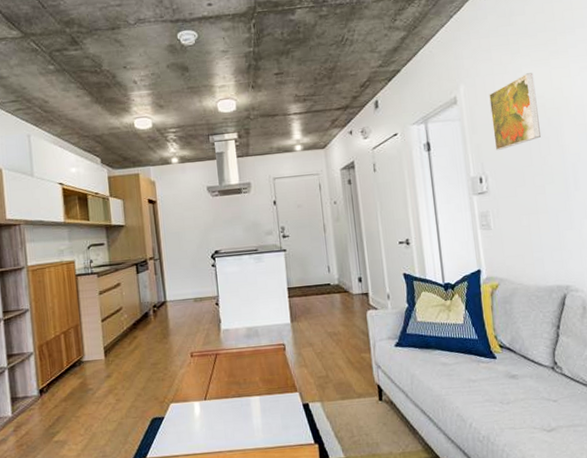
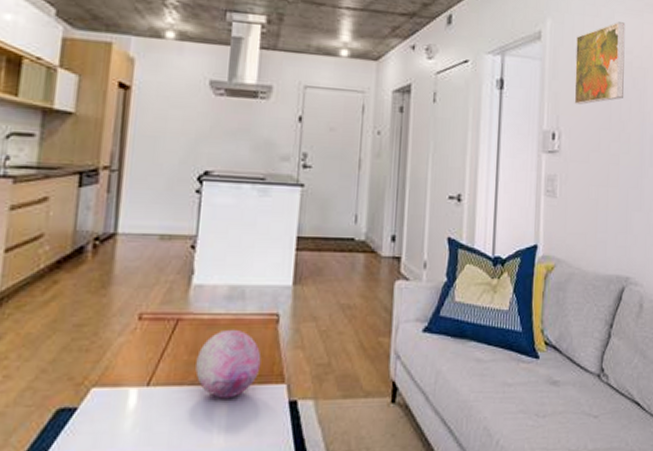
decorative orb: none [233,357,278,406] -> present [195,329,261,399]

